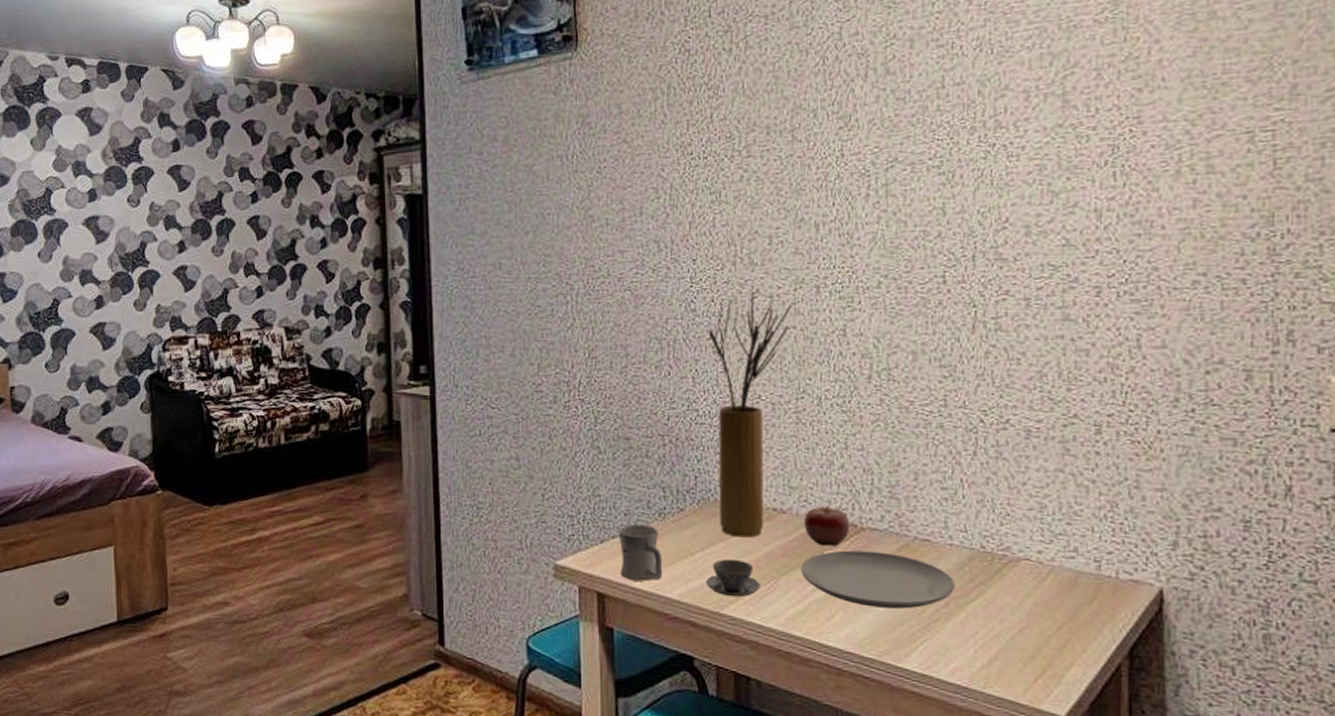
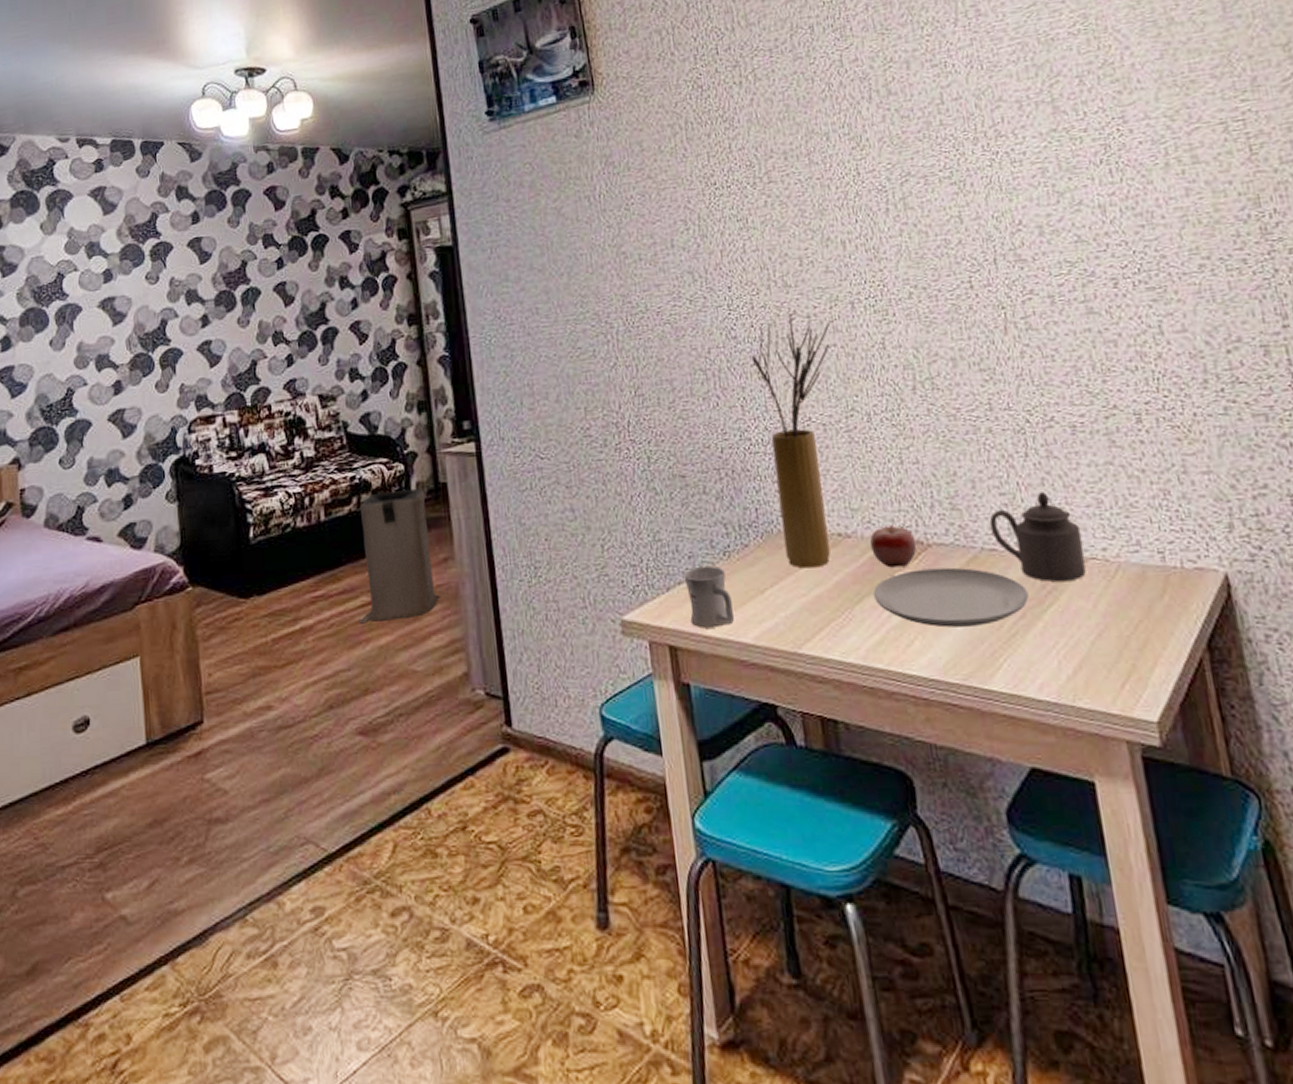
laundry basket: none [310,423,387,541] -> present [358,488,440,624]
teacup: present [706,558,761,598] -> none [779,592,836,634]
sugar bowl: none [927,491,1019,577] -> present [989,492,1086,582]

